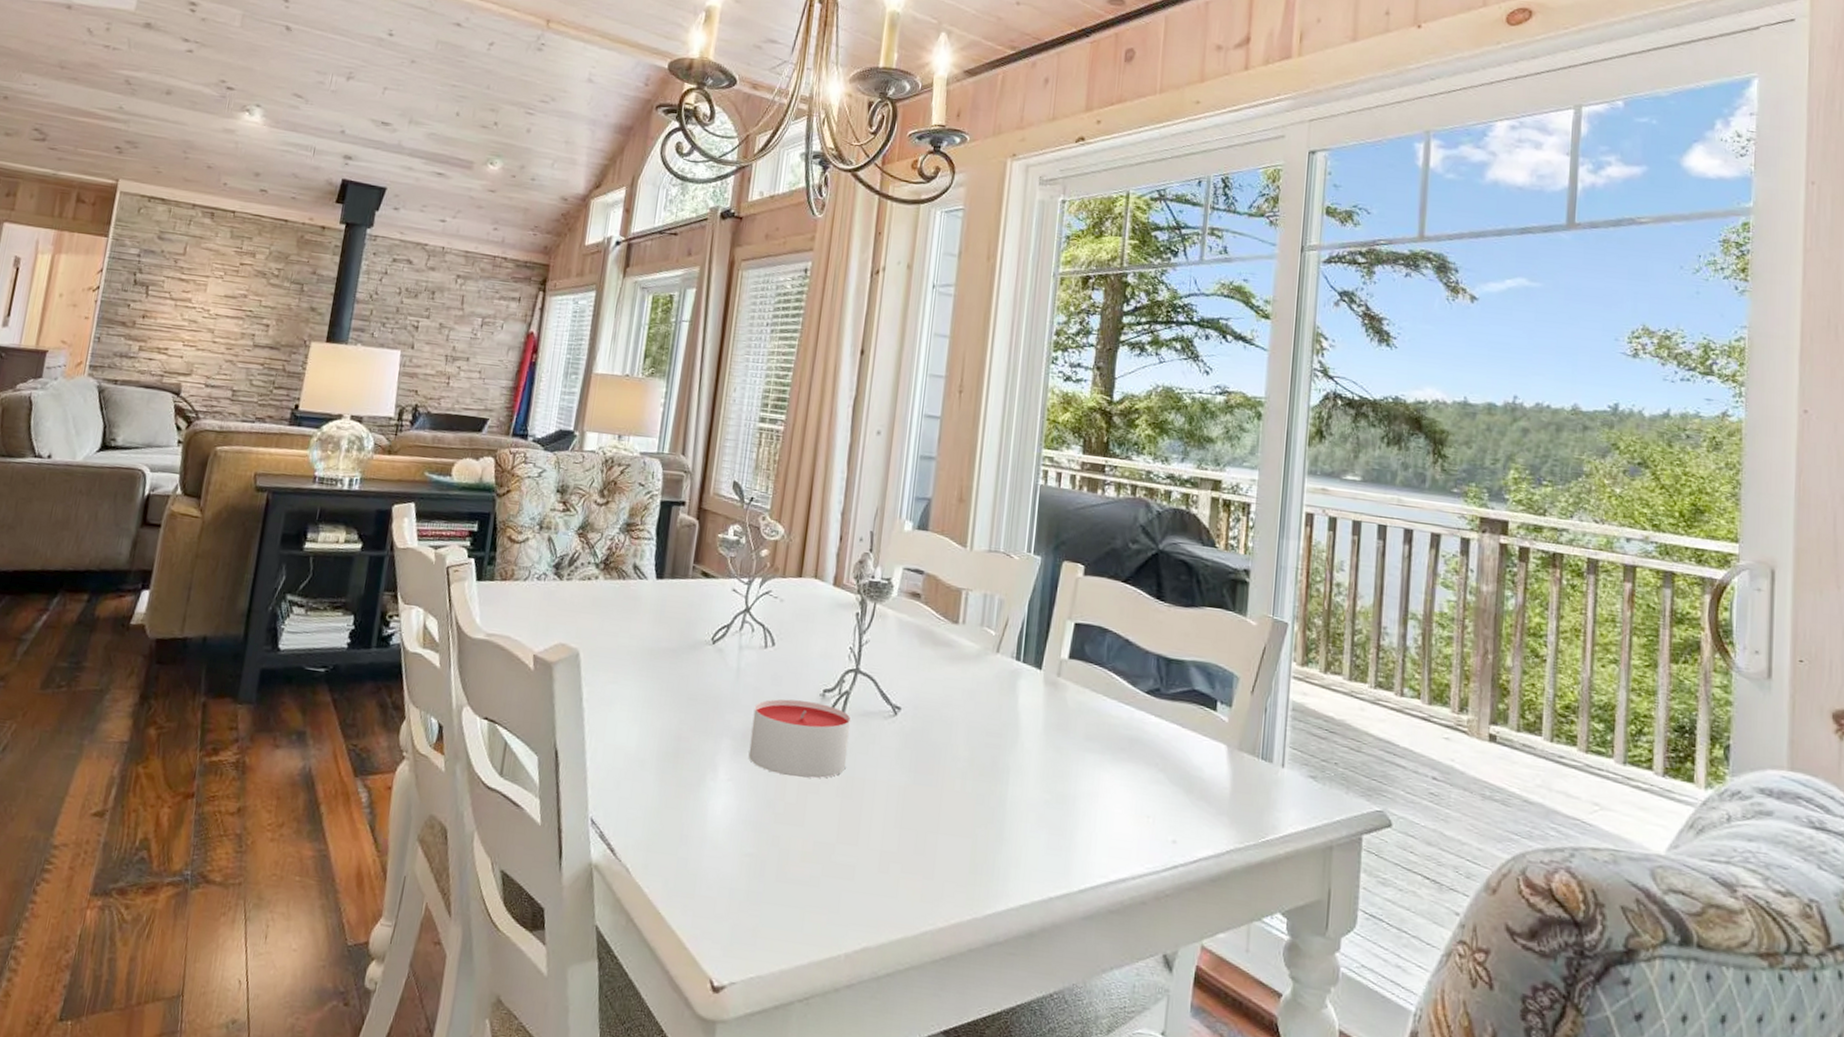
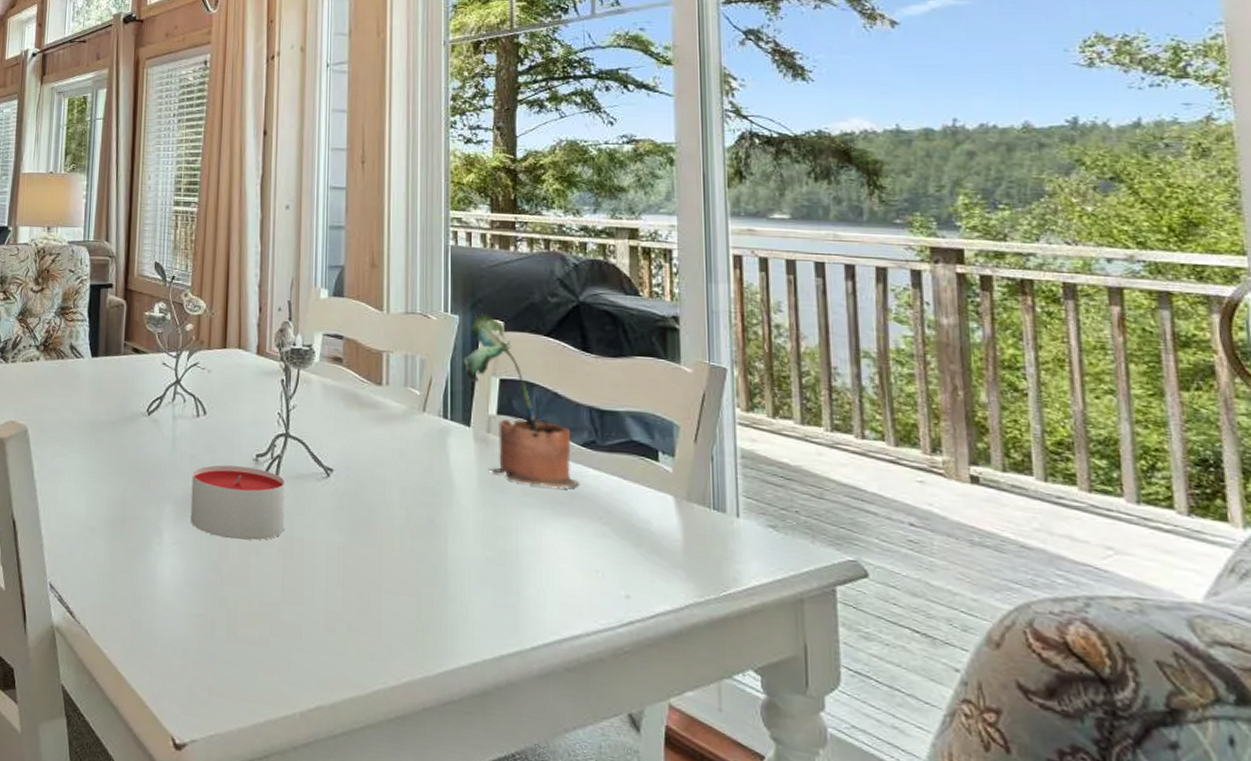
potted plant: none [1041,556,1141,734] -> present [463,313,579,488]

